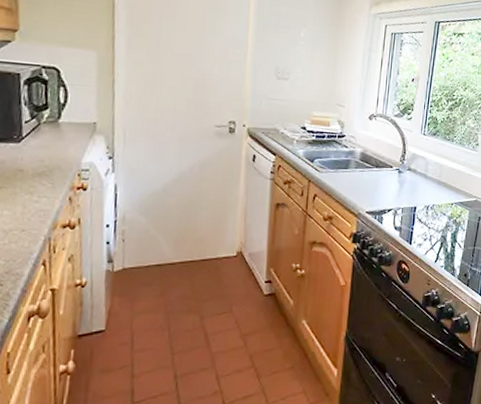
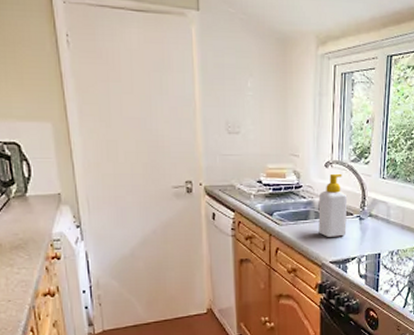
soap bottle: none [358,126,389,188] -> present [318,173,348,237]

